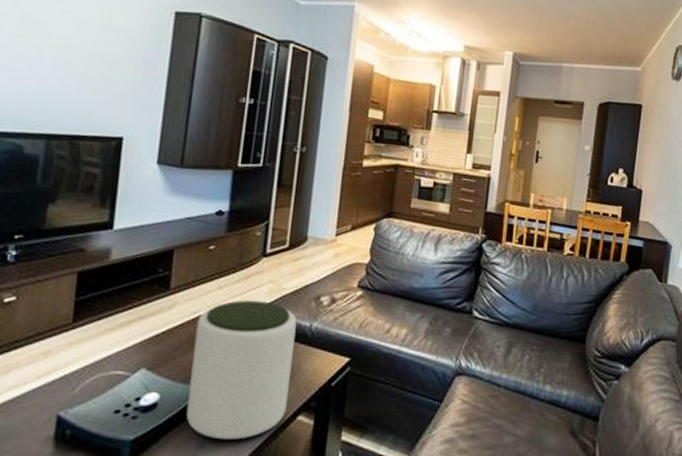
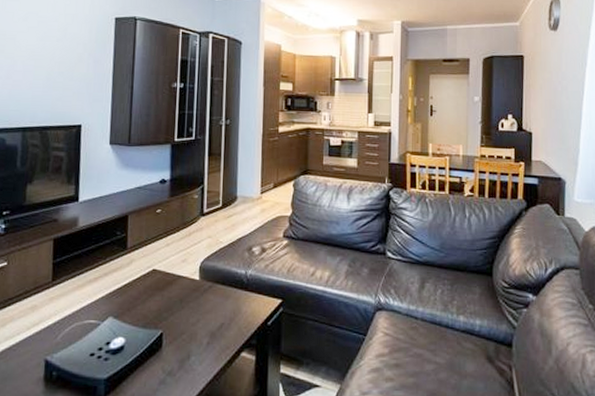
plant pot: present [186,300,297,440] -> none [148,253,234,375]

